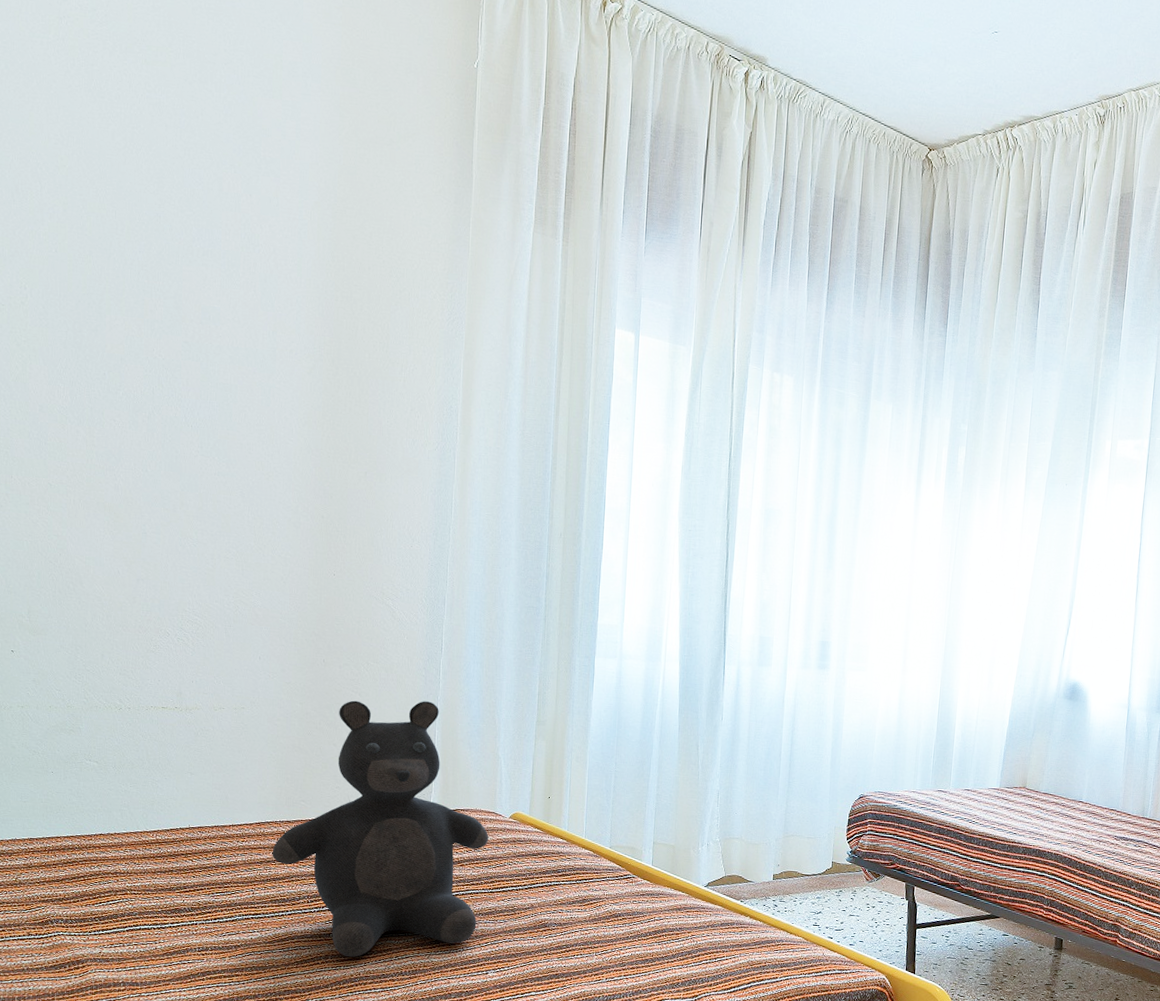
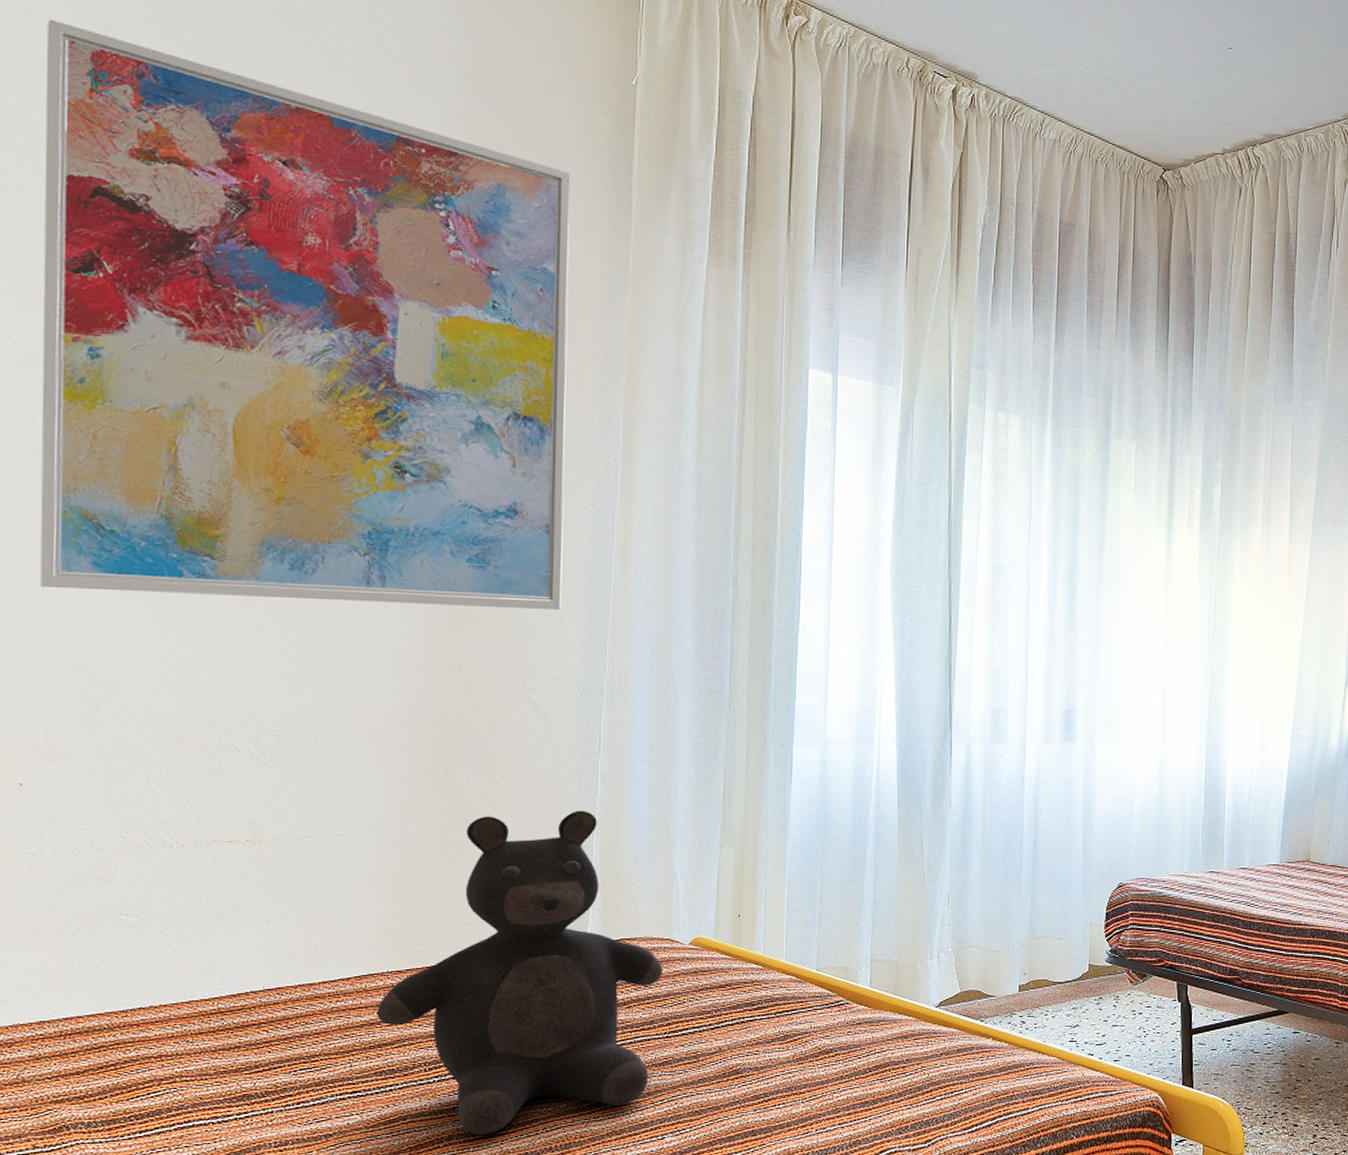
wall art: none [16,10,423,532] -> present [40,19,571,611]

